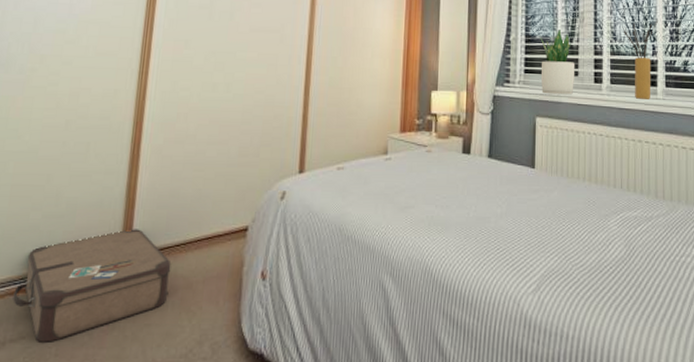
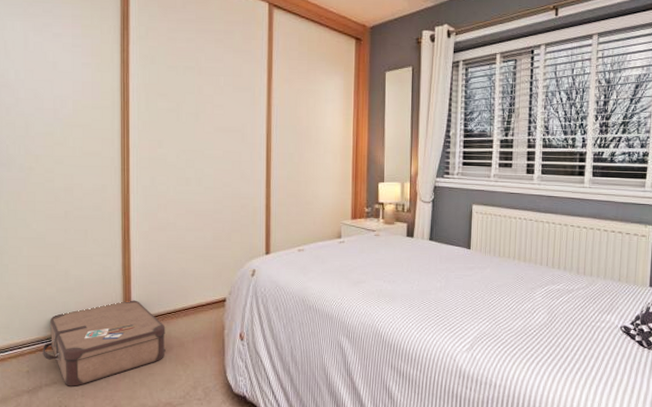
planter: present [539,30,574,95] -> none [476,125,509,185]
vase: present [622,20,659,100] -> none [555,114,590,189]

